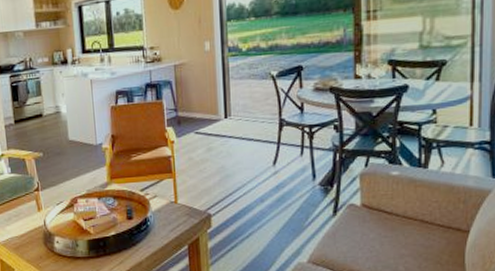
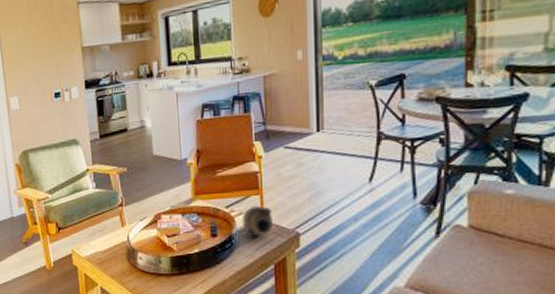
decorative vase: none [156,188,186,219] -> present [241,205,273,237]

